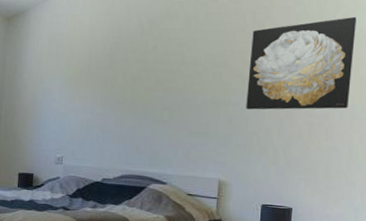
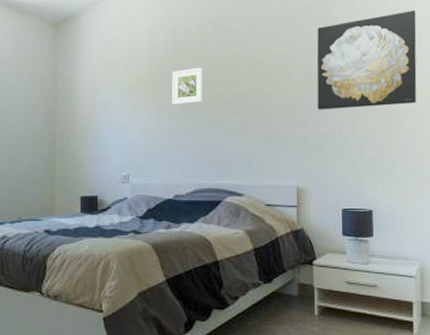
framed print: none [106,63,139,97] -> present [171,67,204,105]

